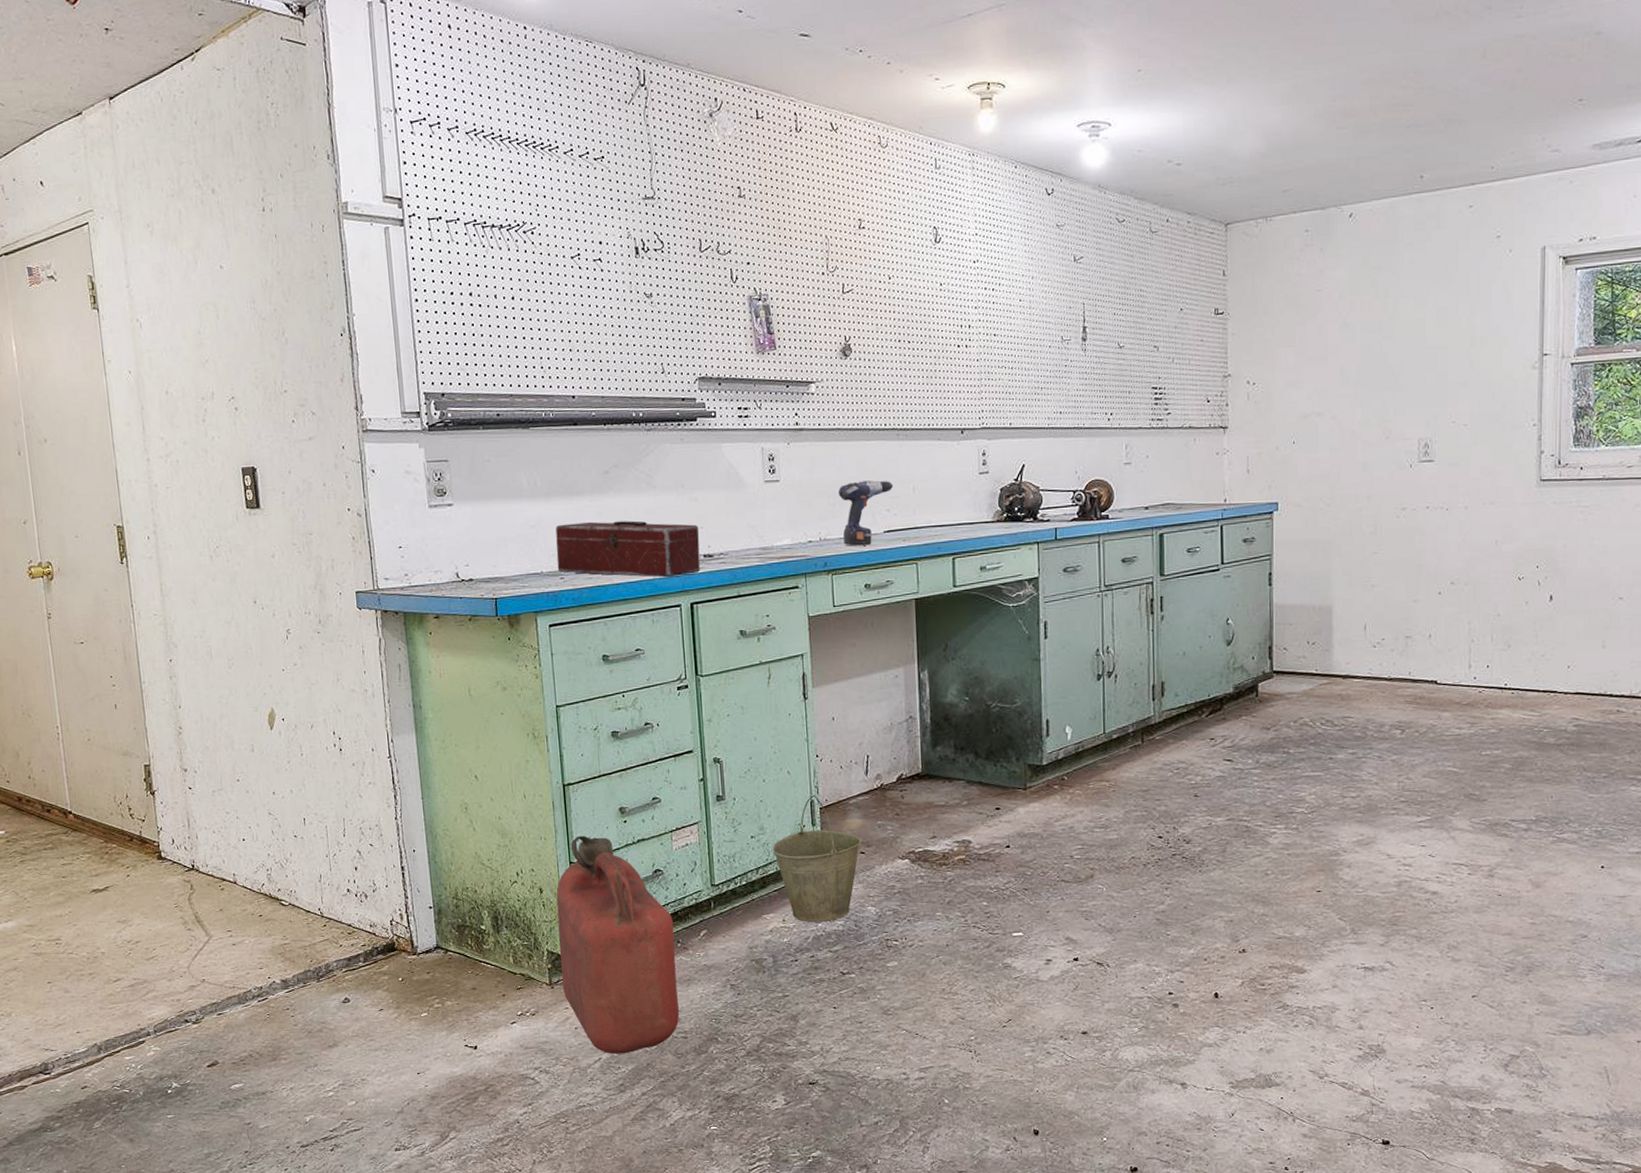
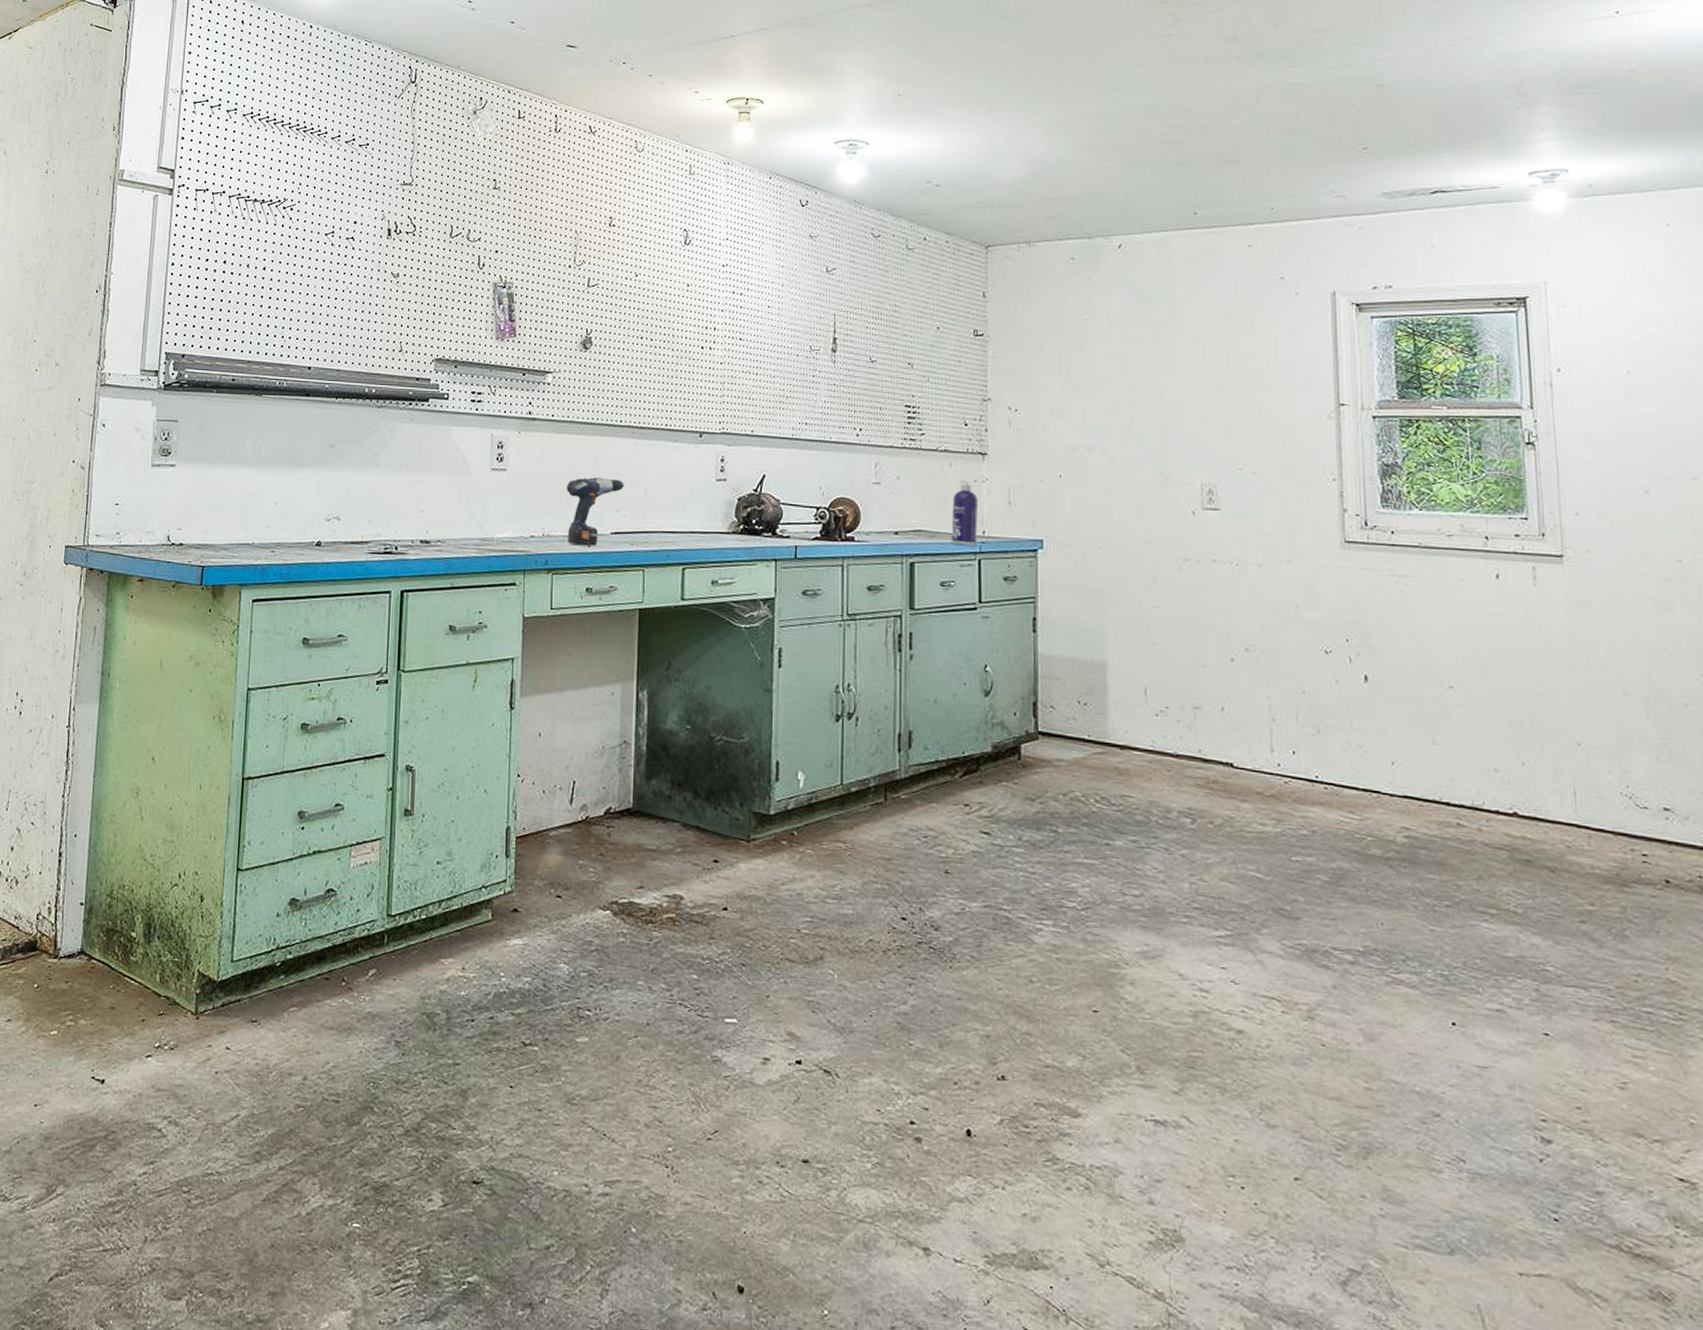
toolbox: present [555,520,701,578] -> none [269,495,419,561]
fuel can: present [556,835,680,1054] -> none [208,839,341,1113]
bucket: present [772,794,861,922] -> none [459,820,559,976]
spray bottle: none [1196,453,1221,515] -> present [951,480,979,547]

